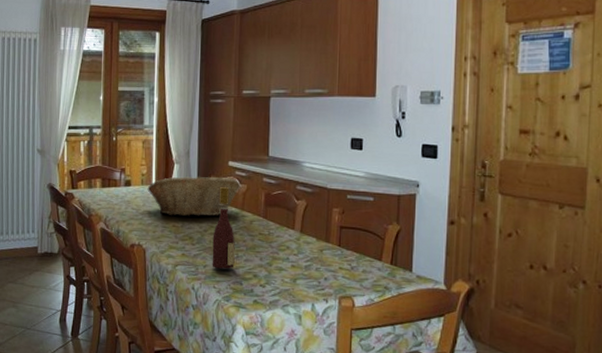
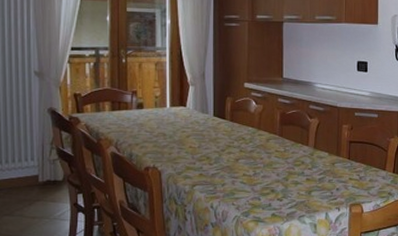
fruit basket: present [147,176,241,216] -> none [161,98,257,137]
wine bottle: present [212,186,235,269] -> none [230,107,253,186]

